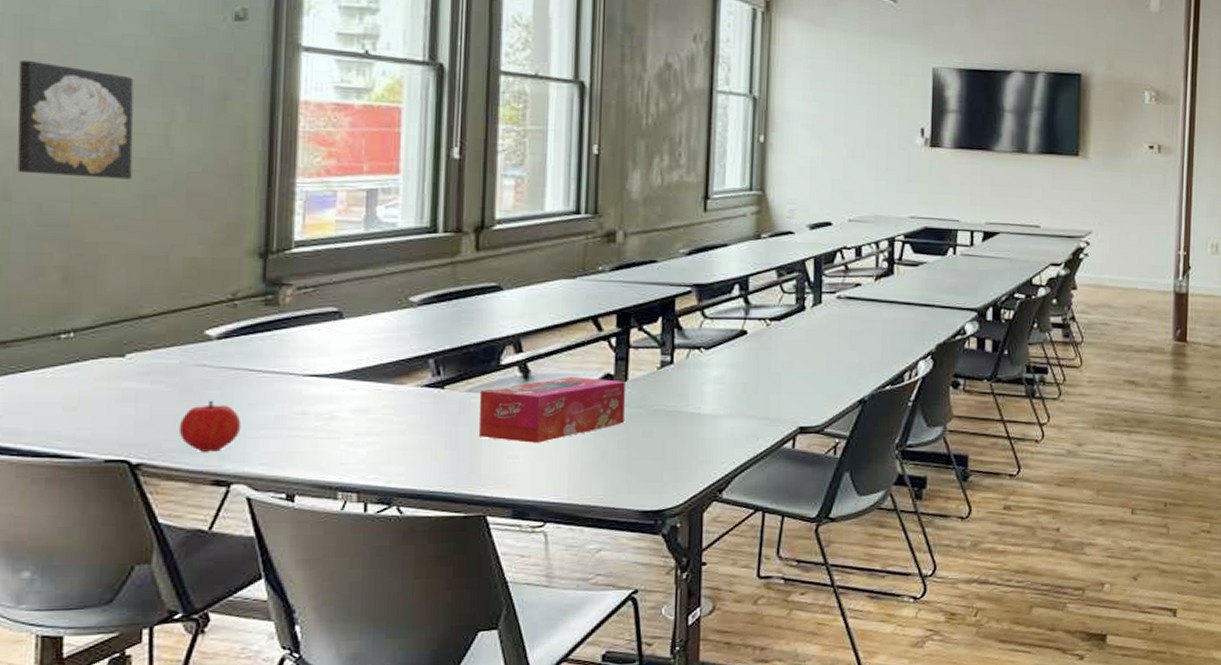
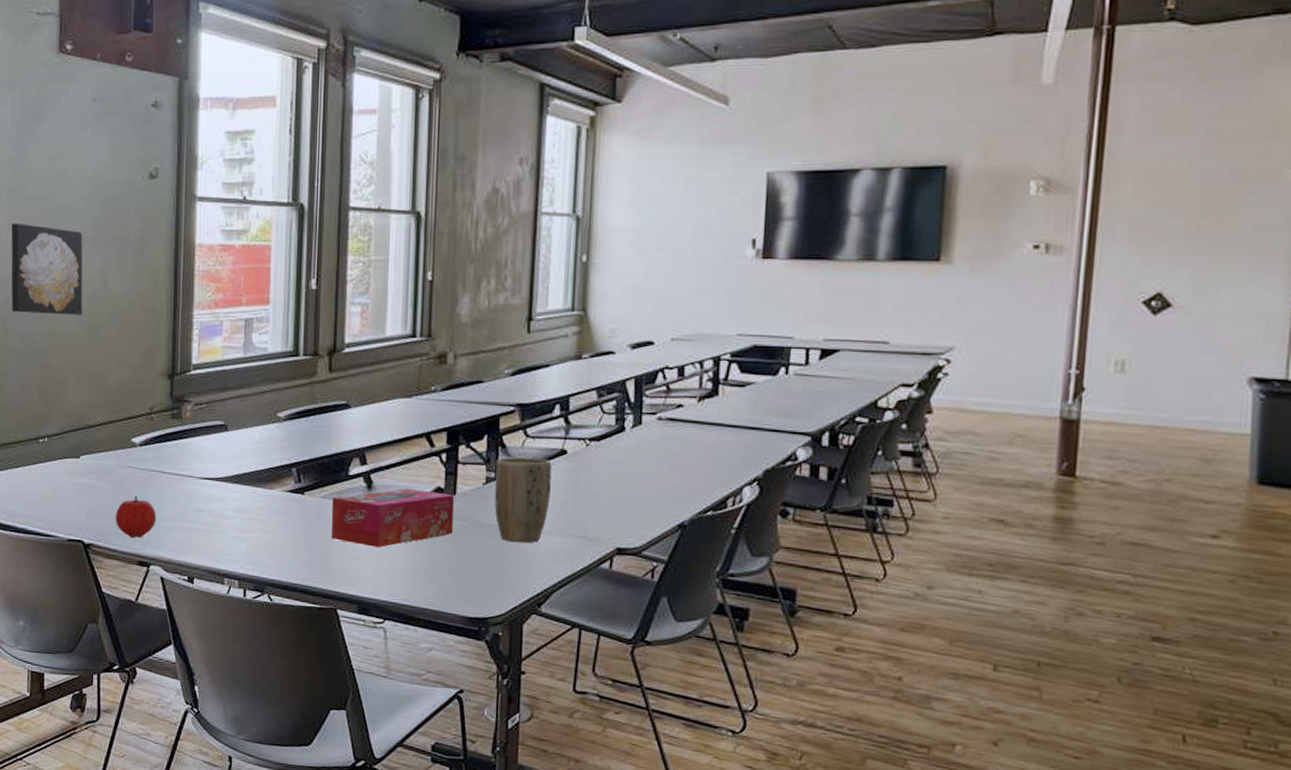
plant pot: none [670,339,731,428] -> present [494,457,552,543]

